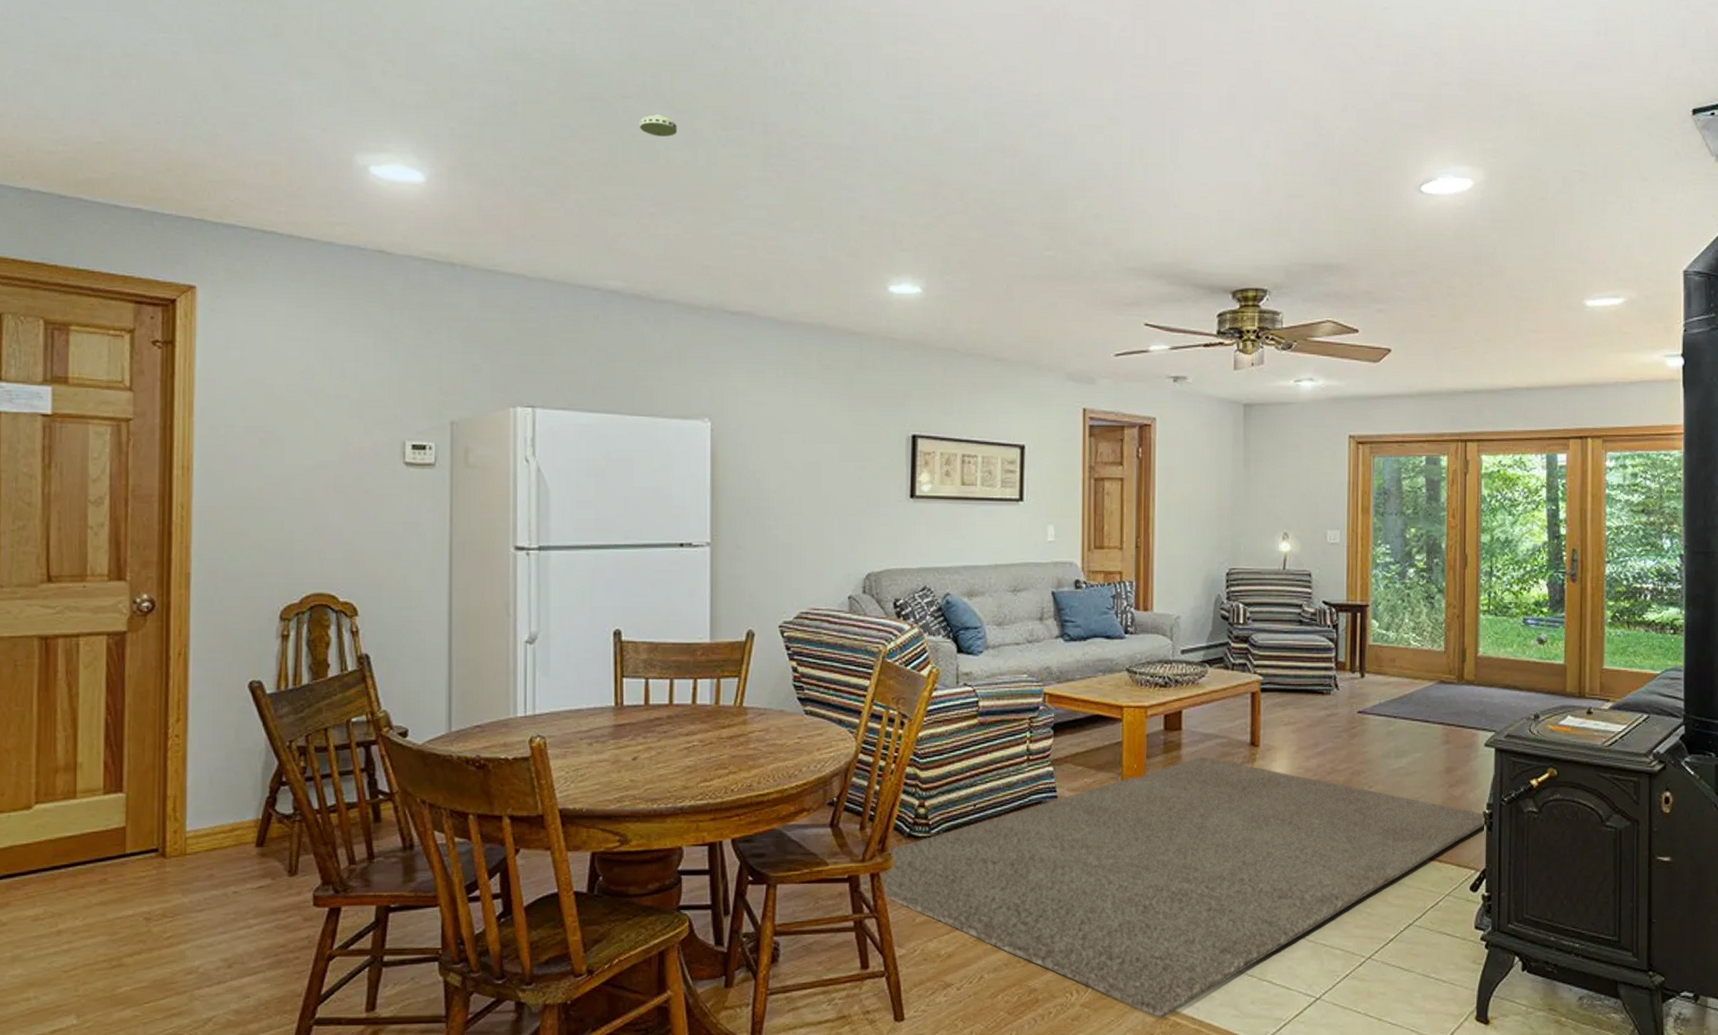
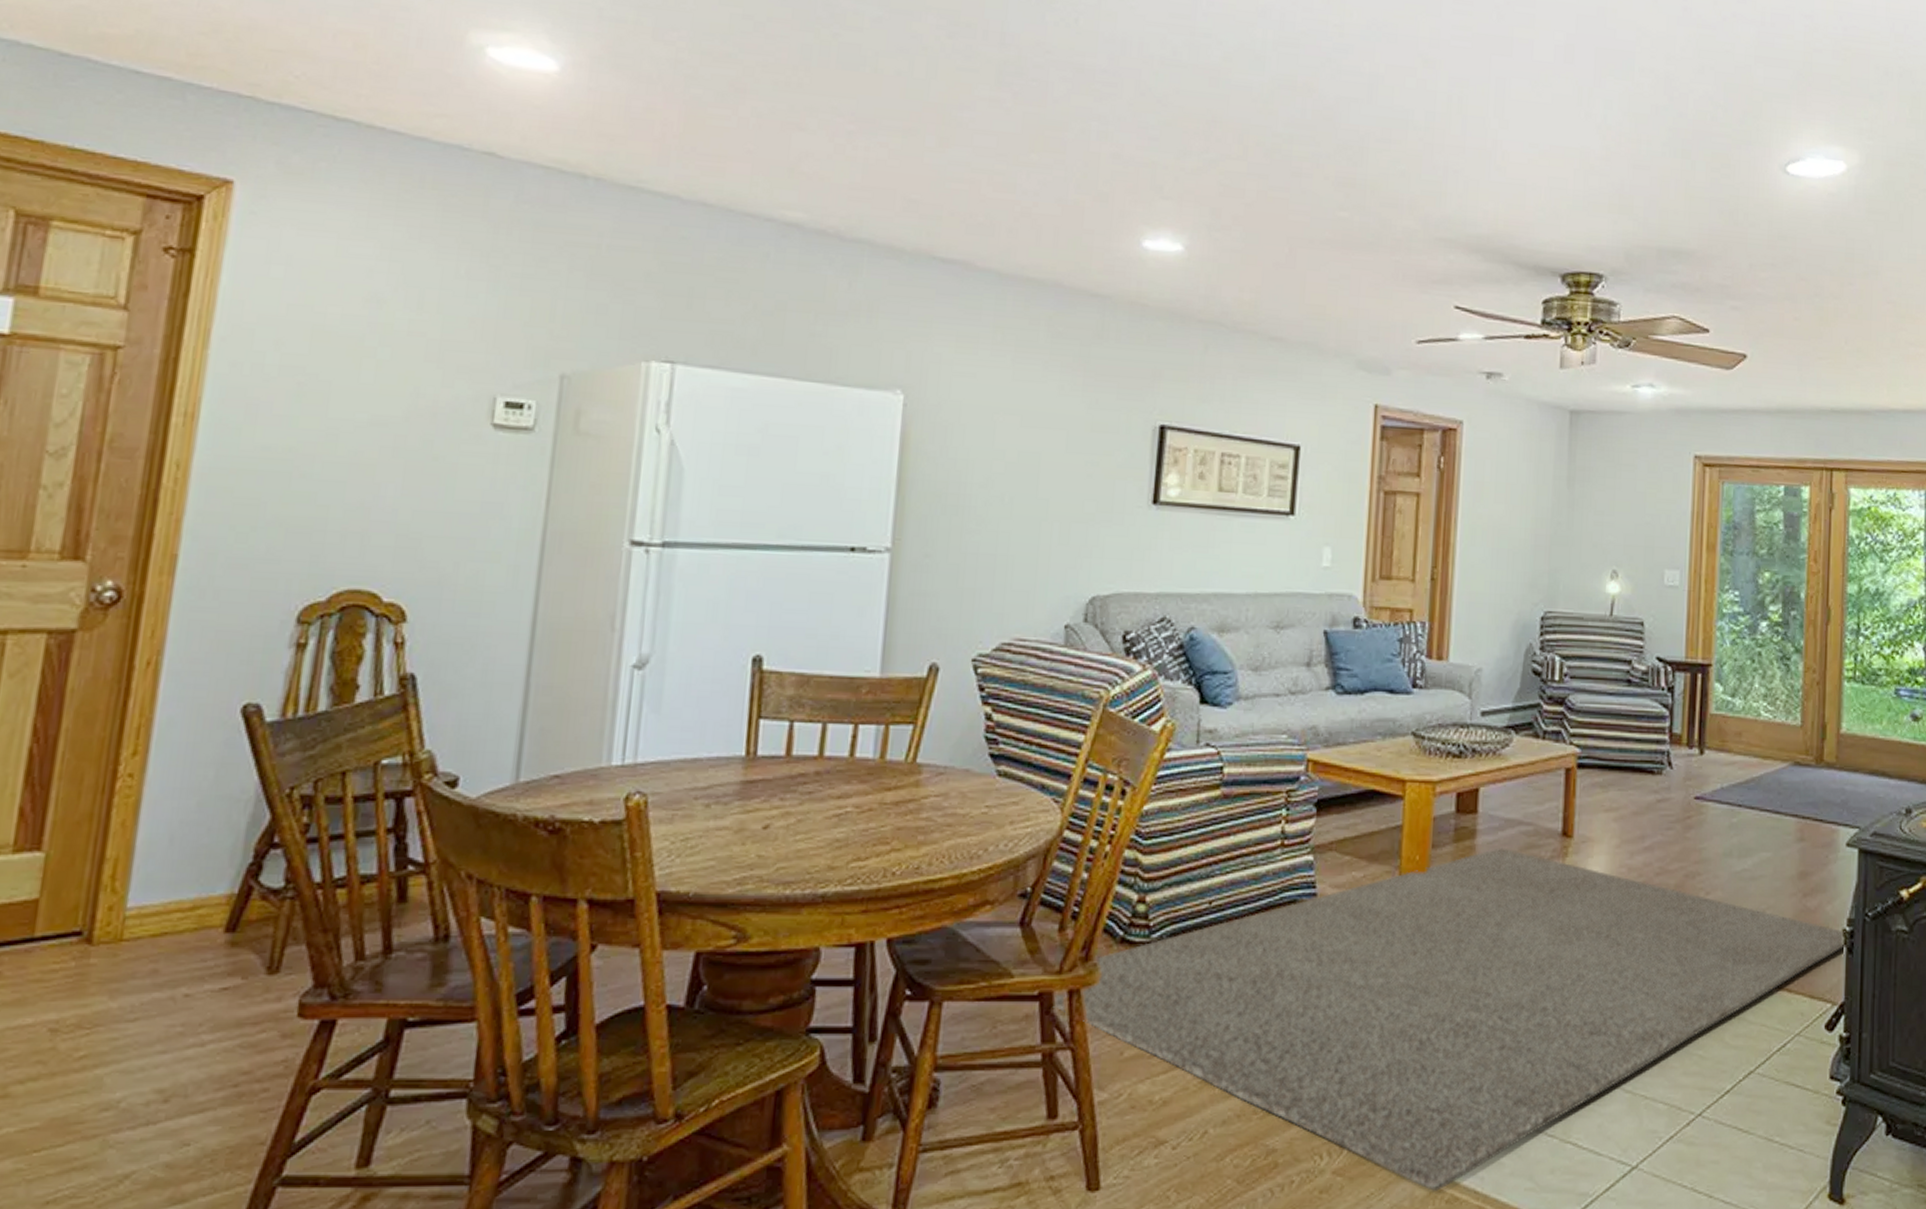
smoke detector: present [639,114,677,137] -> none [842,12,891,40]

